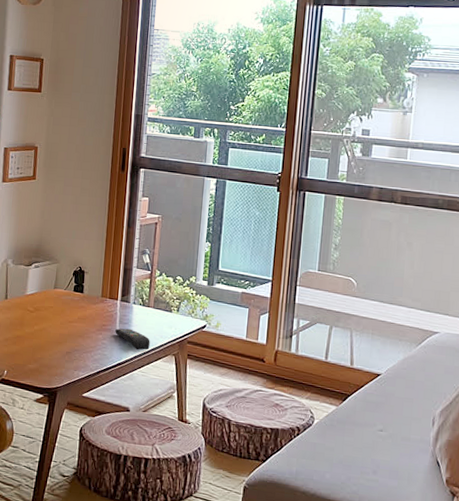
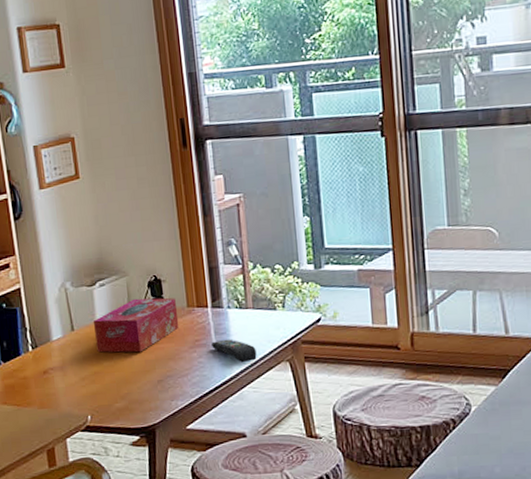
tissue box: none [22,282,93,327] -> present [93,298,179,353]

